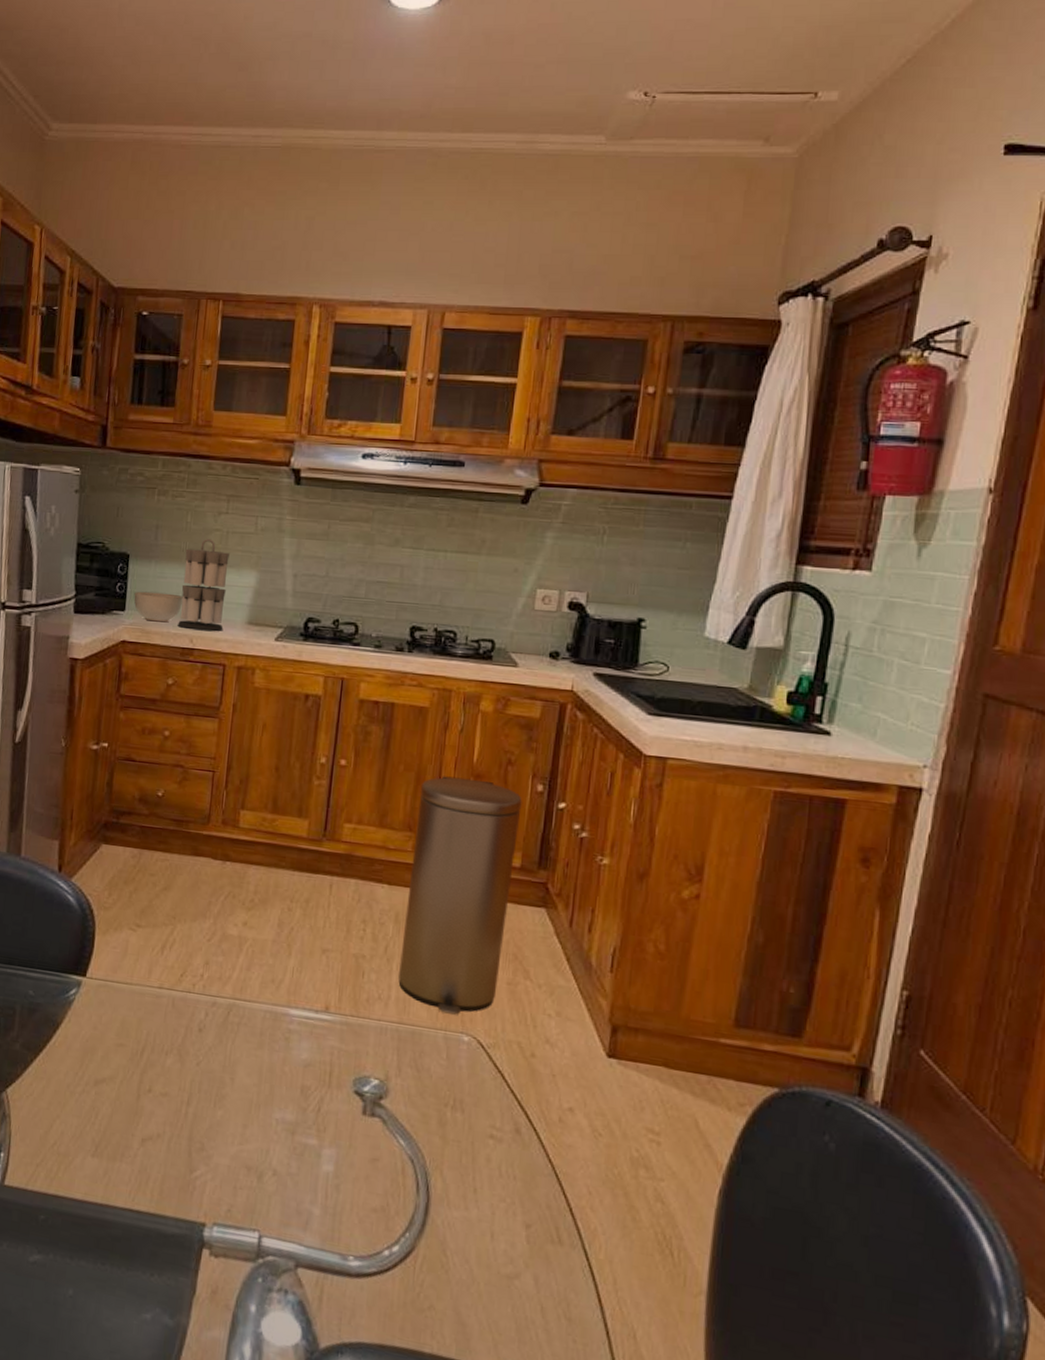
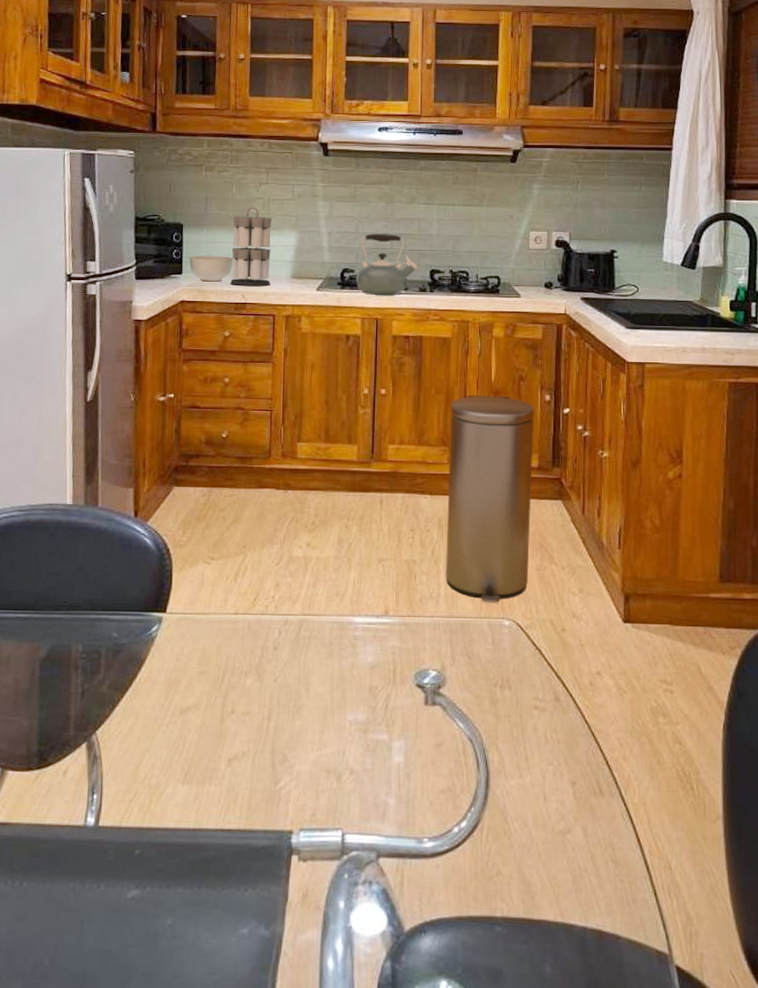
kettle: none [321,579,396,653] -> present [355,234,418,295]

